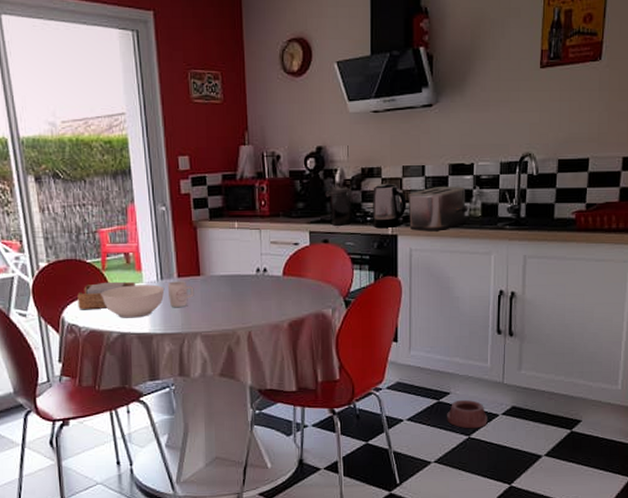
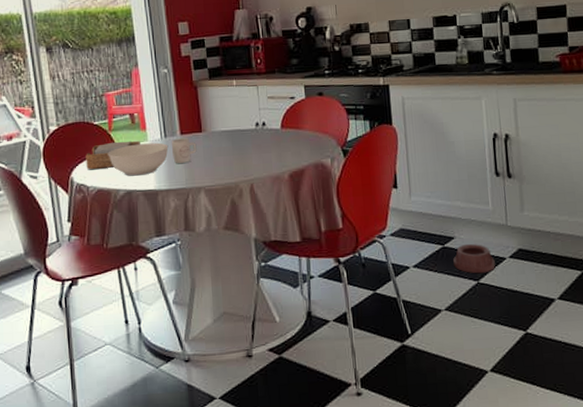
jar: present [325,187,353,226] -> none [317,43,344,79]
kettle: present [373,183,407,229] -> none [362,36,396,80]
toaster: present [408,187,468,233] -> none [396,37,455,81]

